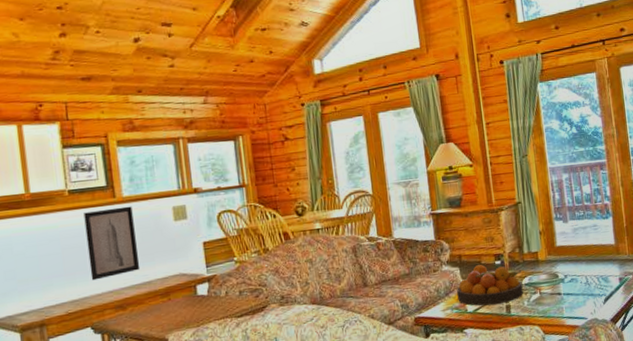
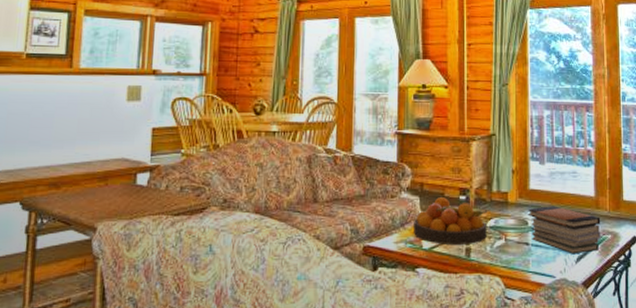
wall art: present [83,206,140,281] -> none [31,78,87,152]
book stack: none [556,257,624,297] -> present [527,206,601,254]

